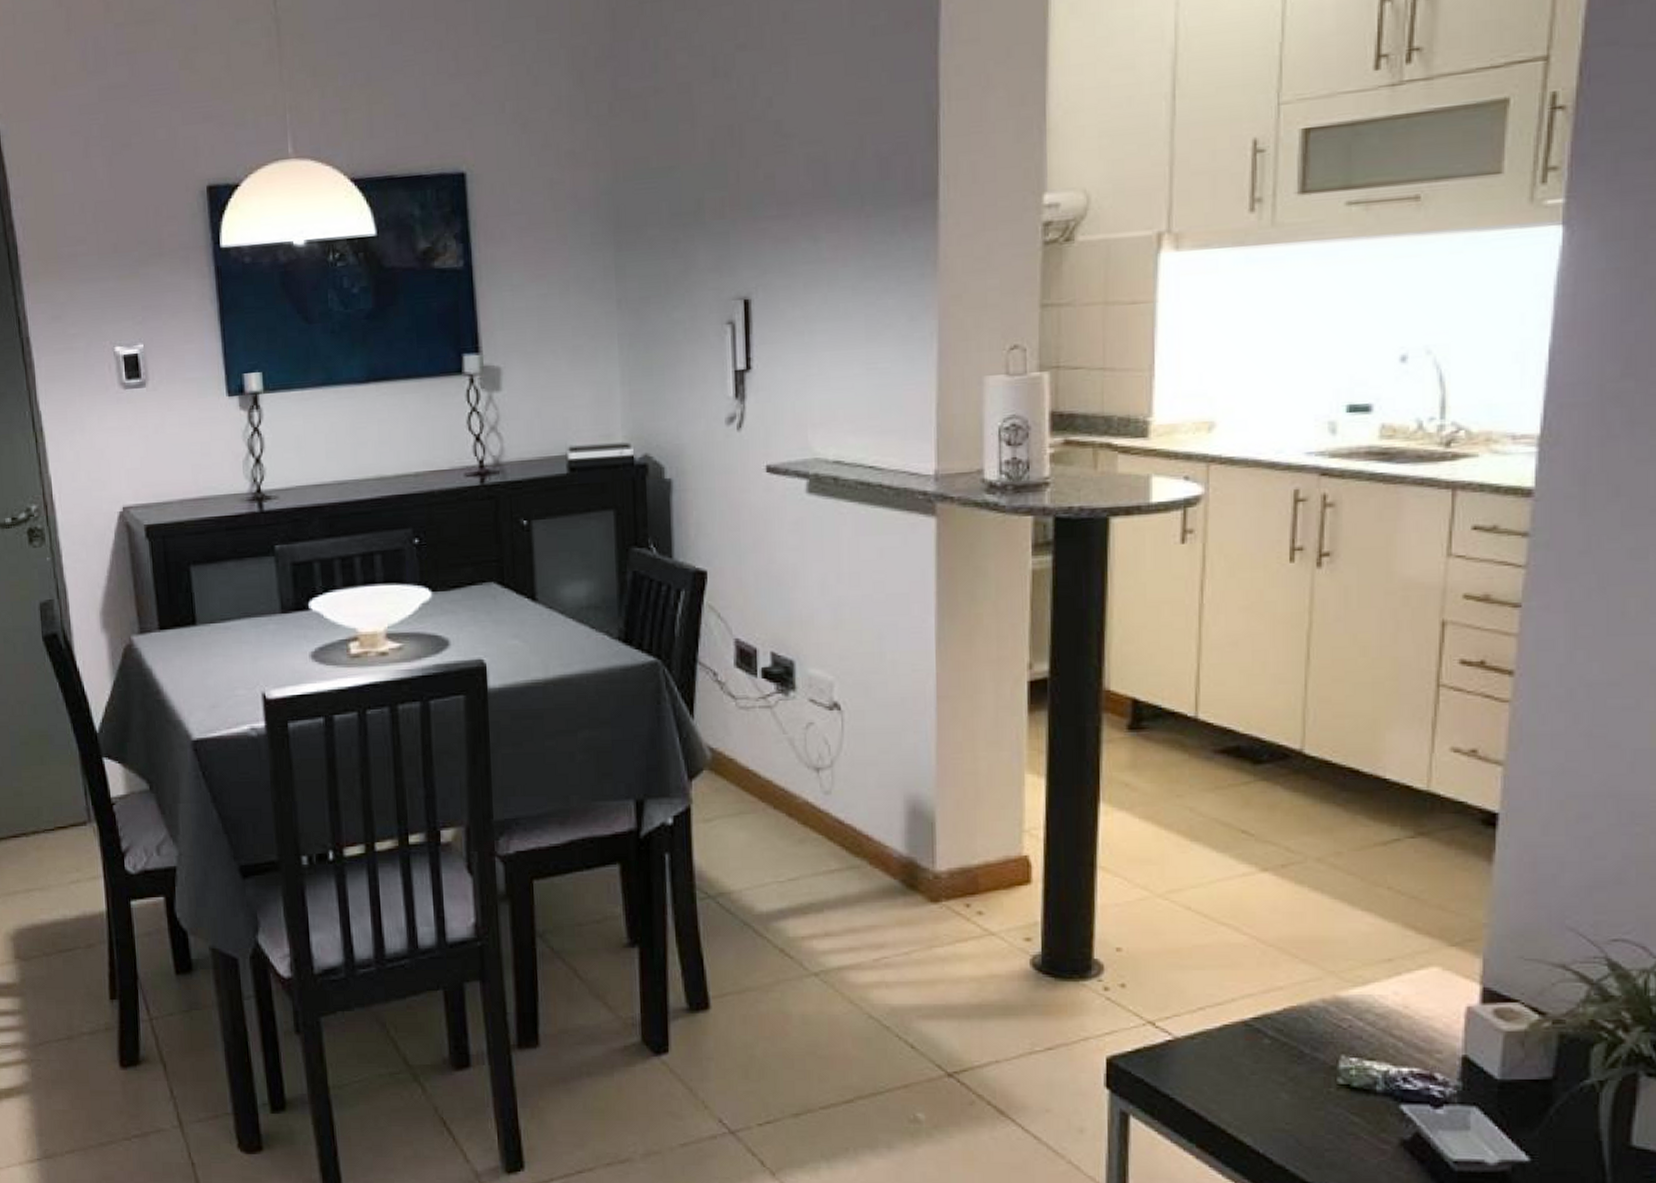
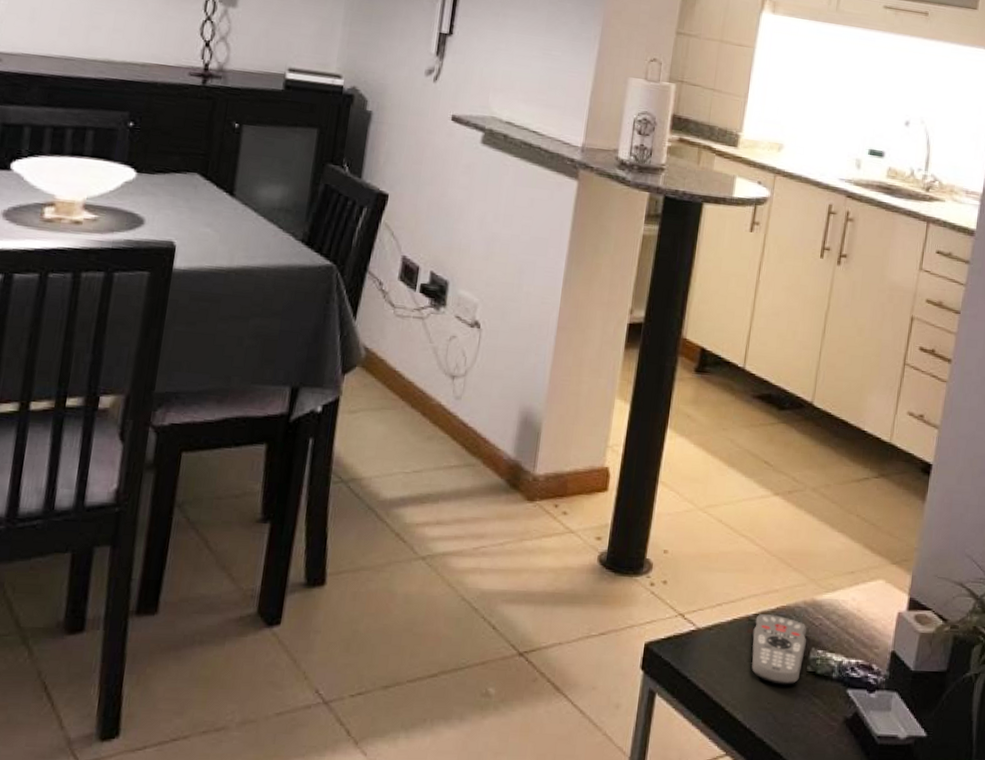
remote control: none [1253,1017,1332,1101] -> present [752,614,807,685]

